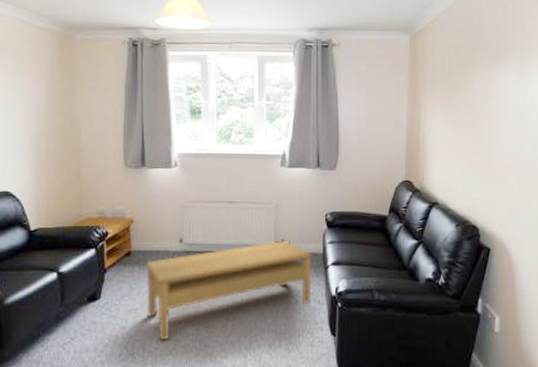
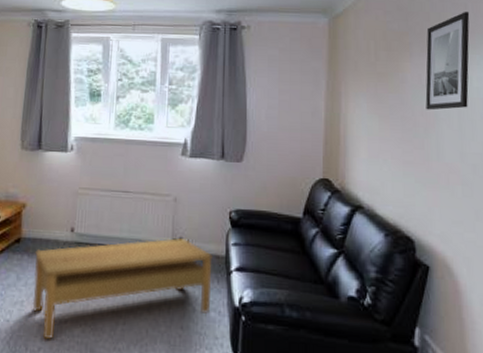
wall art: none [490,30,527,118] -> present [425,12,470,110]

